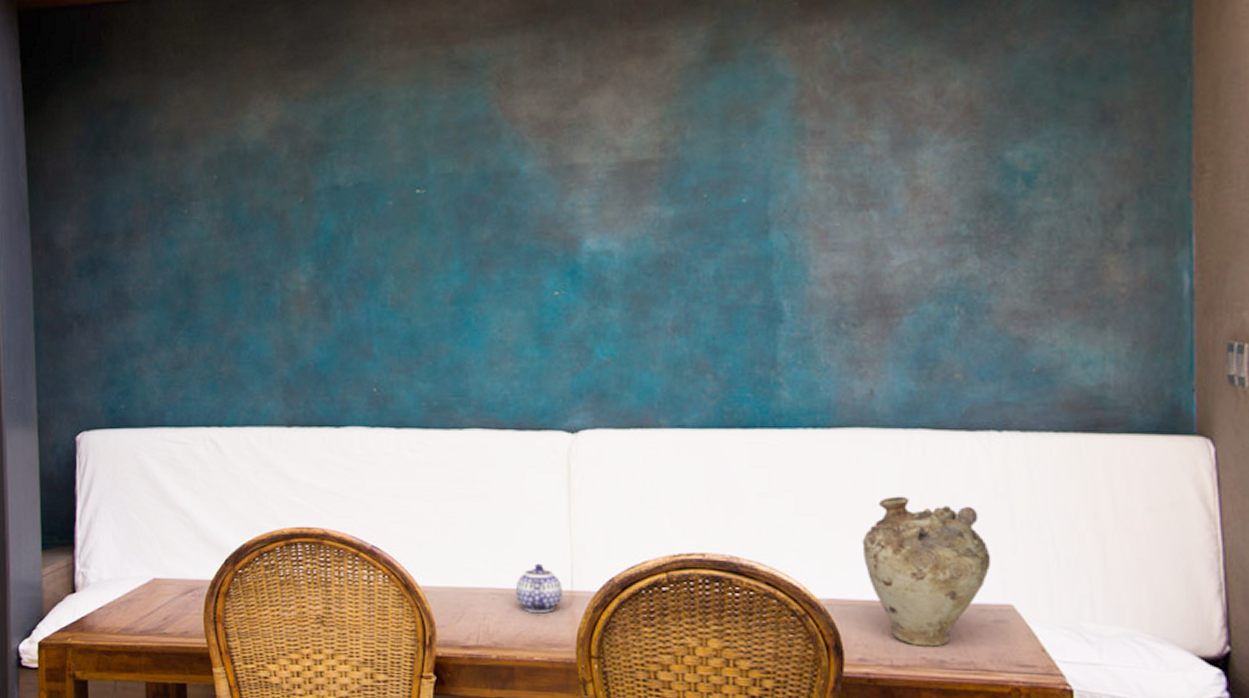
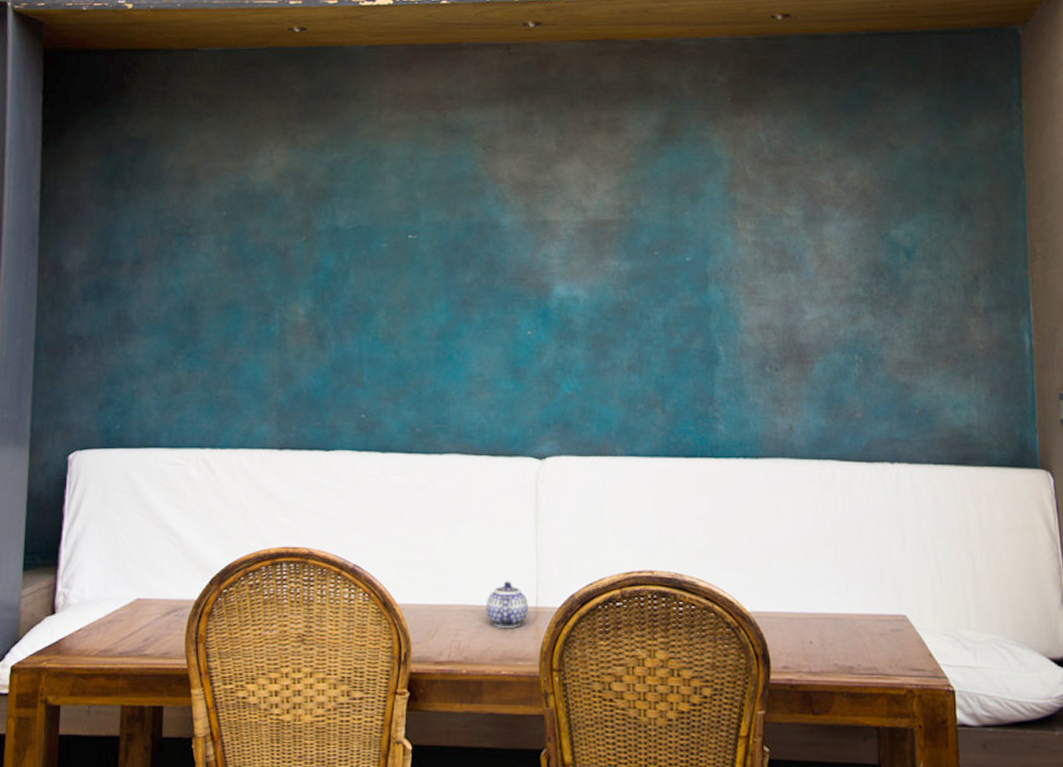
vase: present [862,496,991,647] -> none [784,519,888,654]

